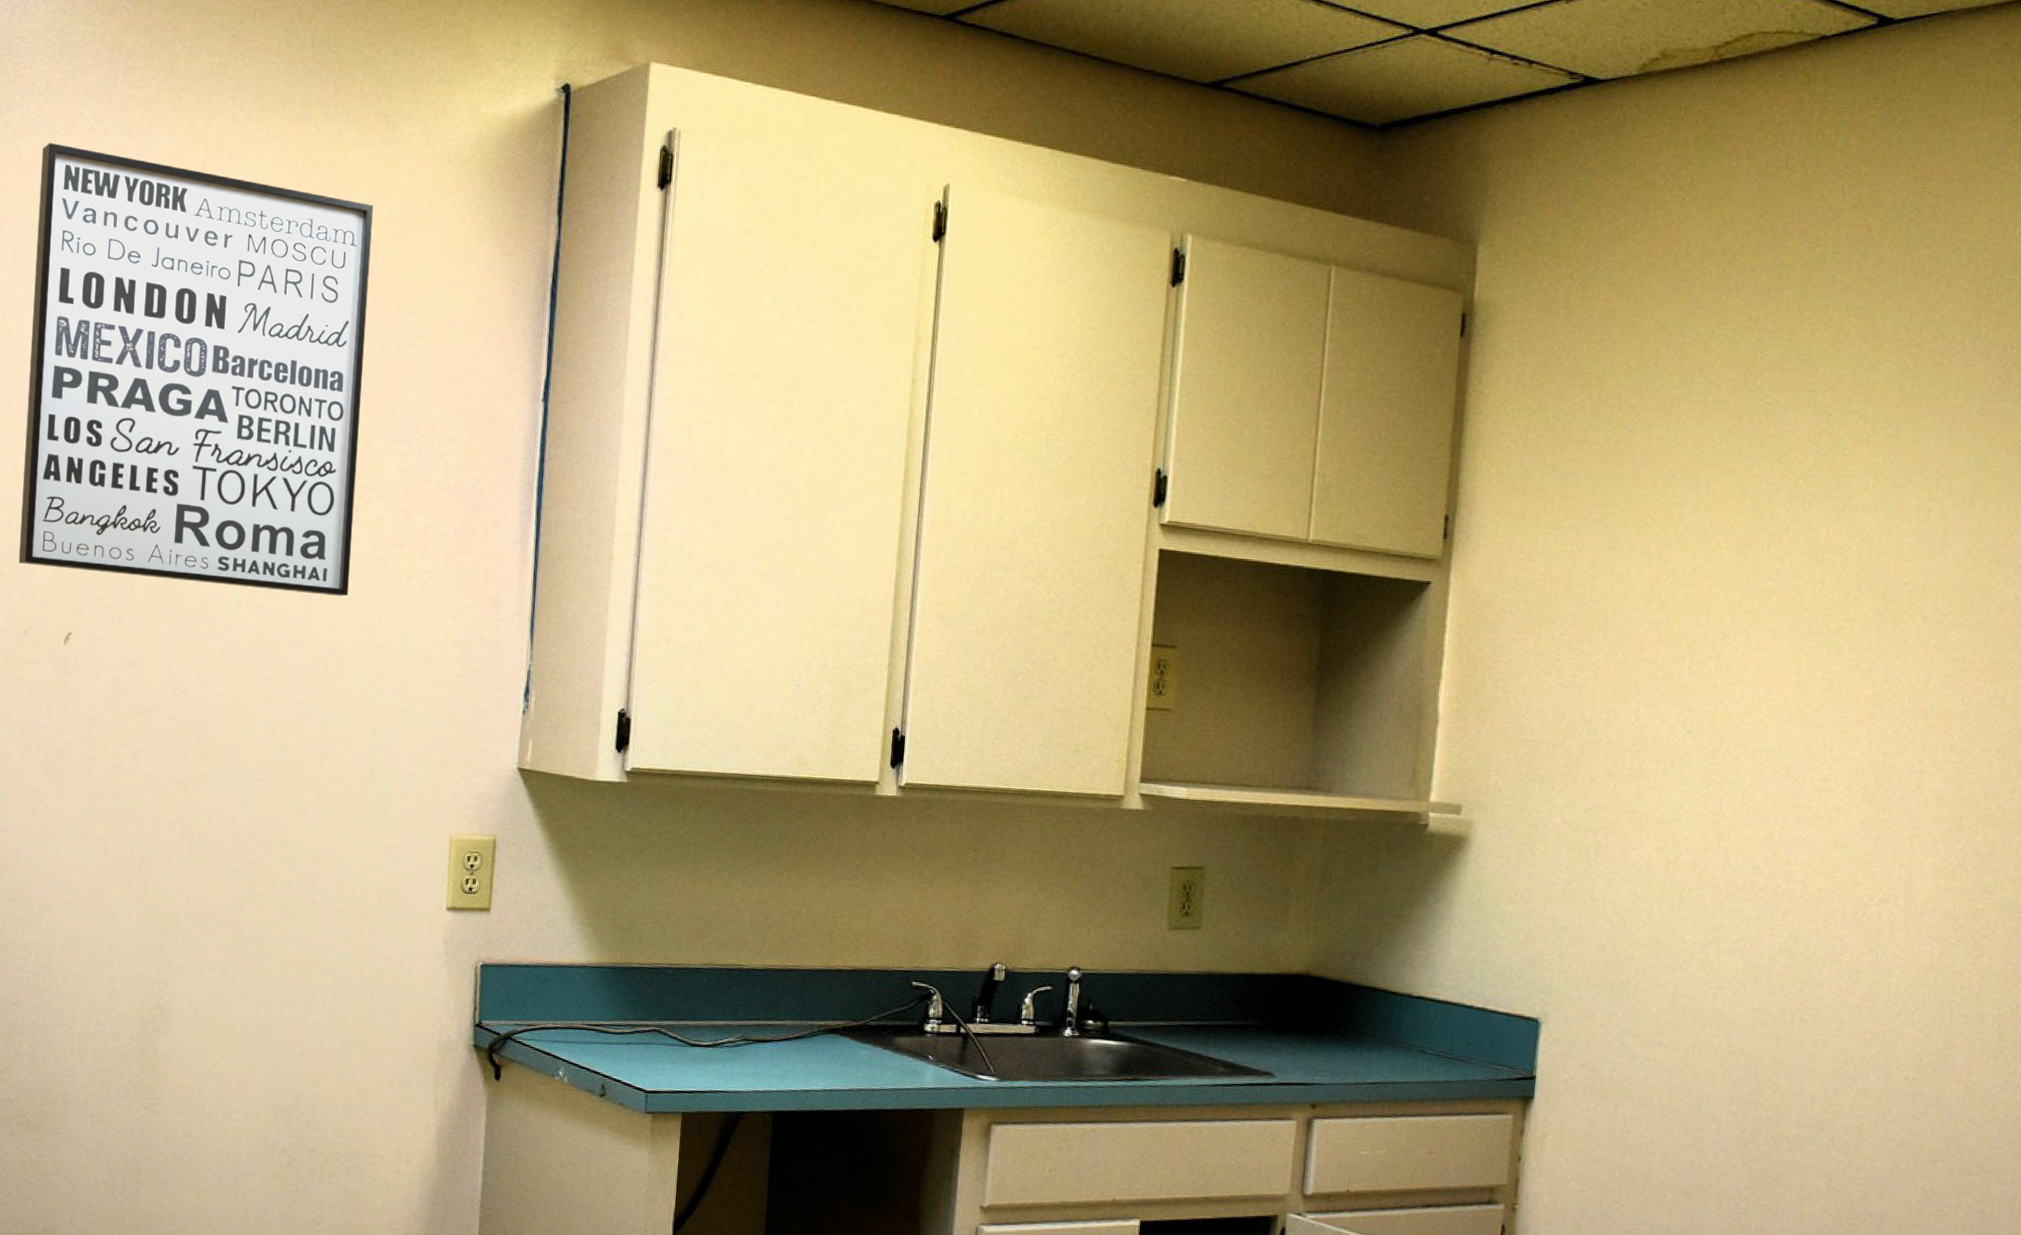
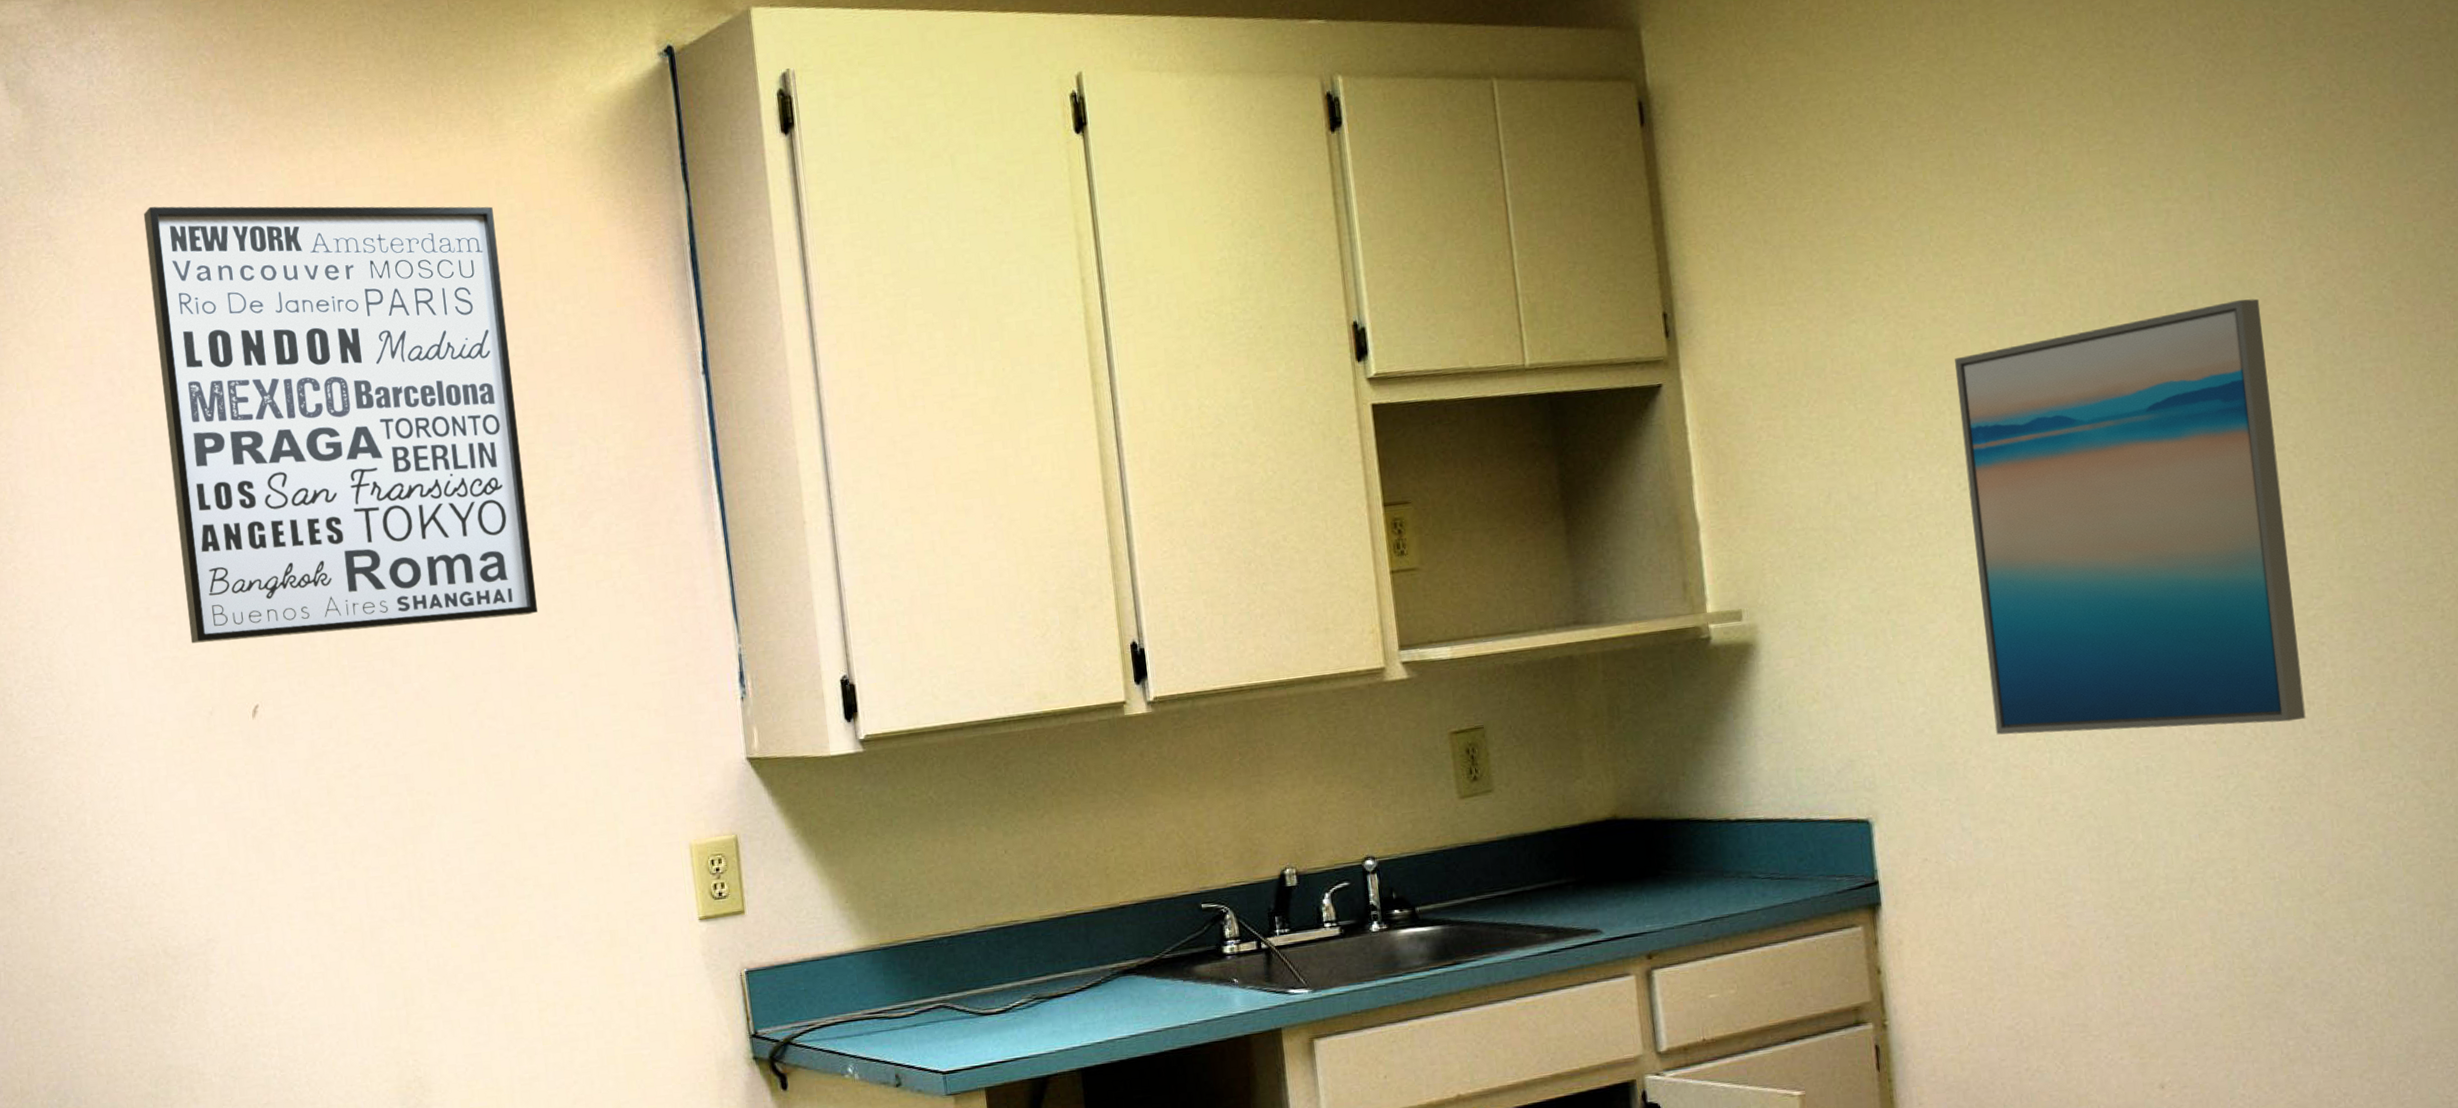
wall art: none [1671,605,1995,1002] -> present [1955,298,2306,735]

